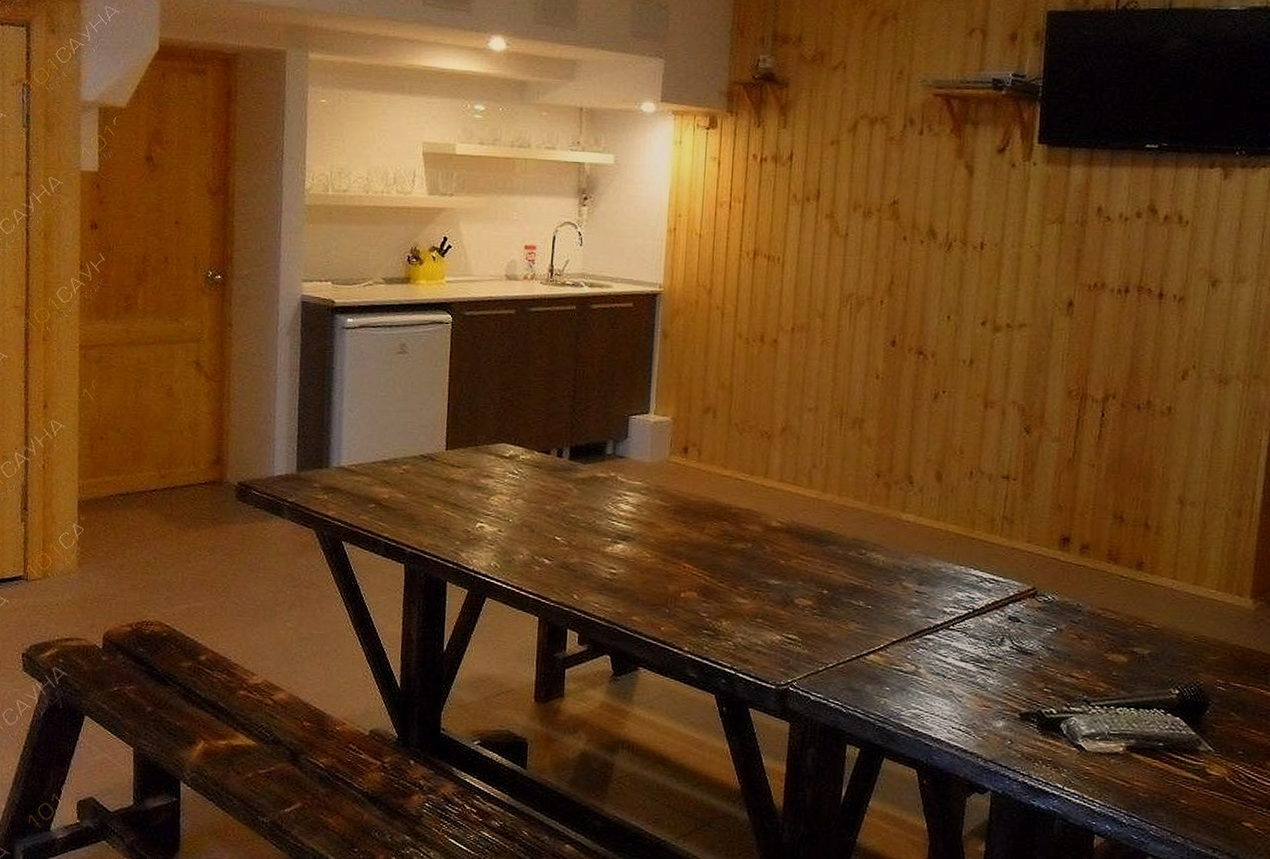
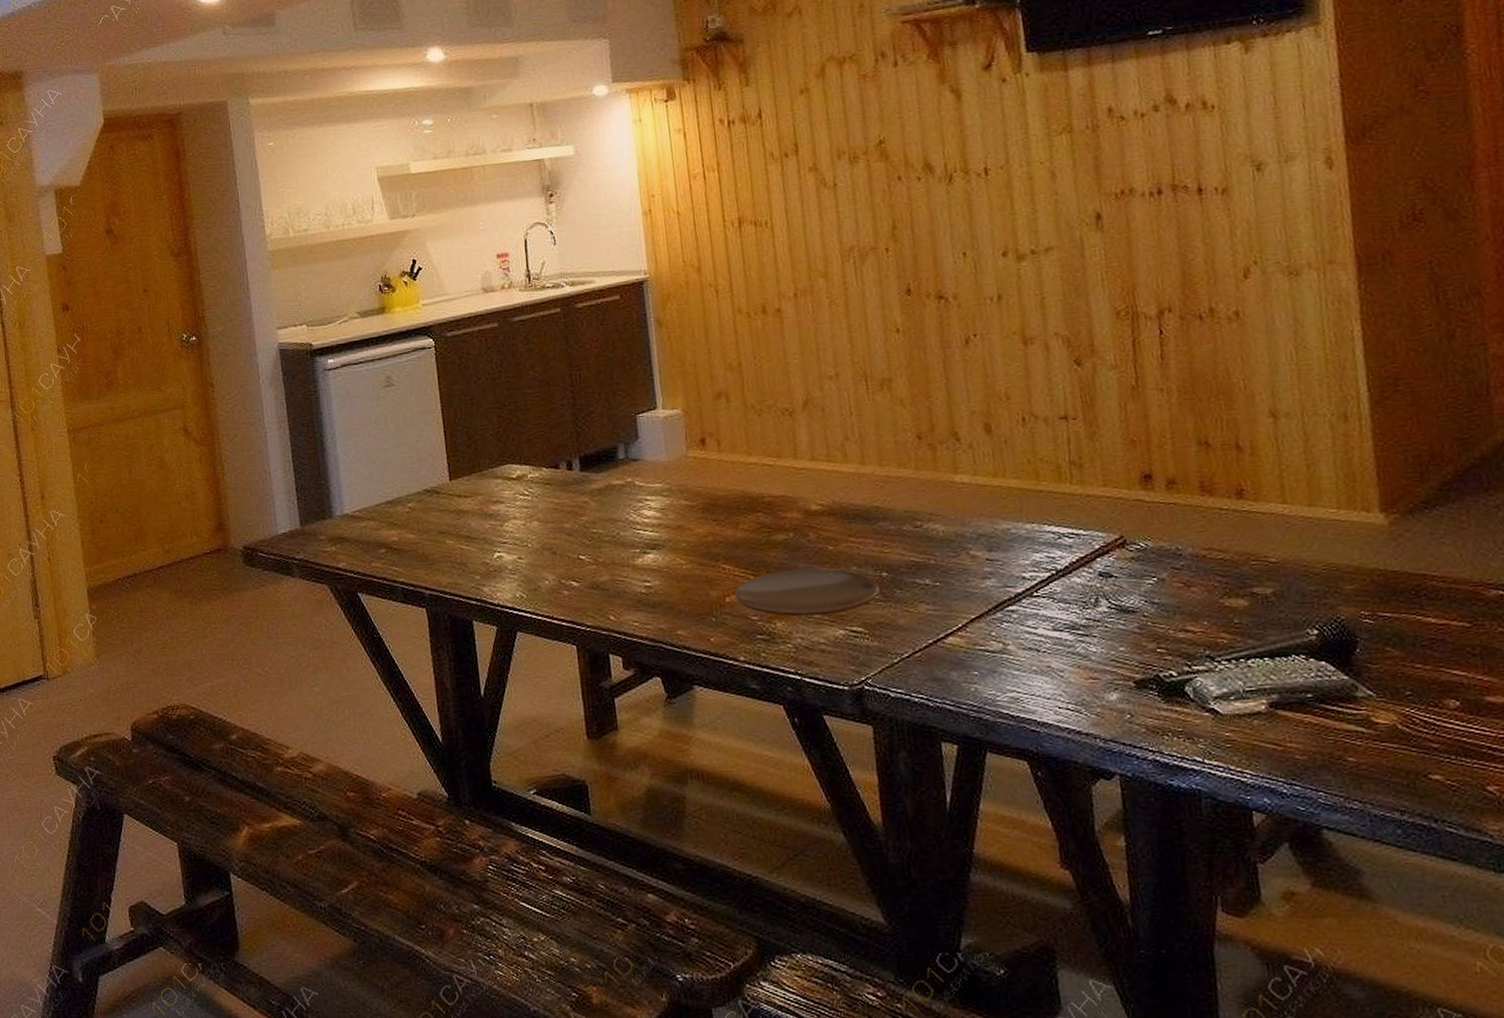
plate: none [690,576,820,621] -> present [734,568,881,617]

